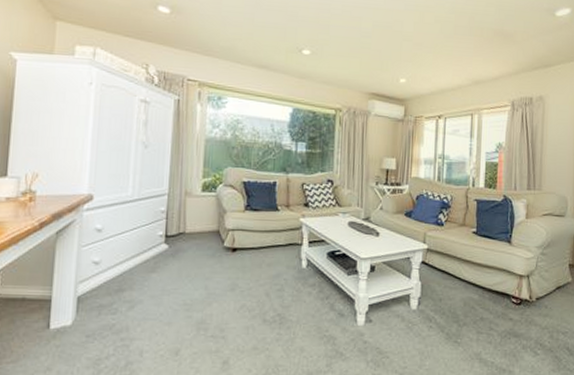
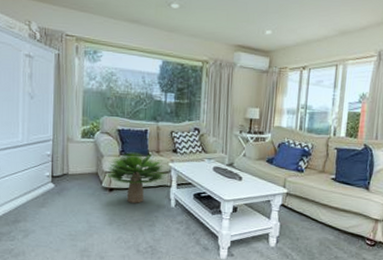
potted plant: none [229,206,297,265] -> present [106,151,167,203]

